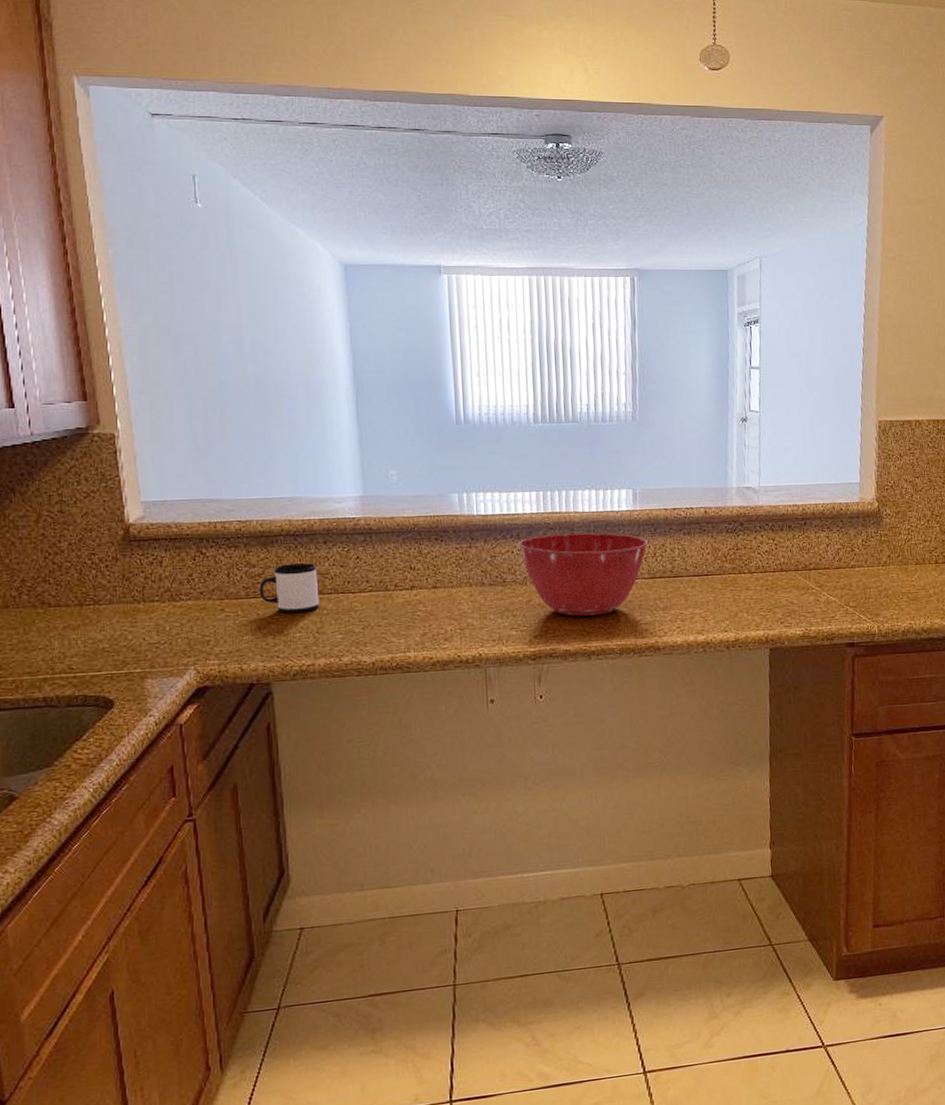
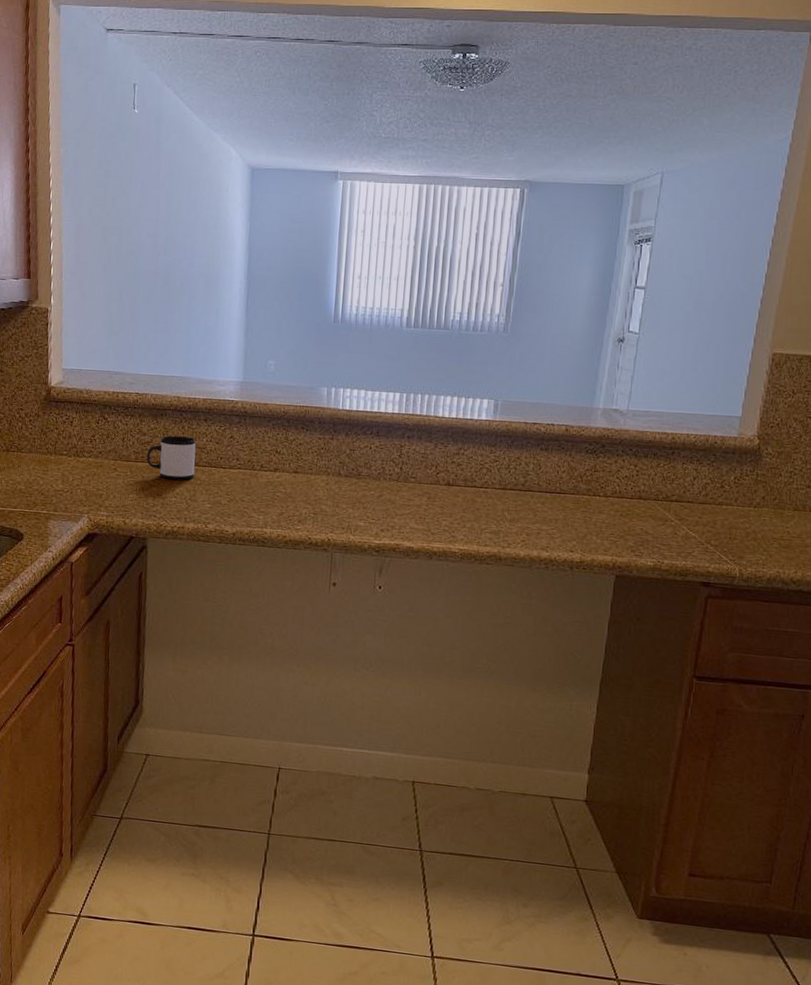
mixing bowl: present [519,533,648,616] -> none [377,435,503,518]

